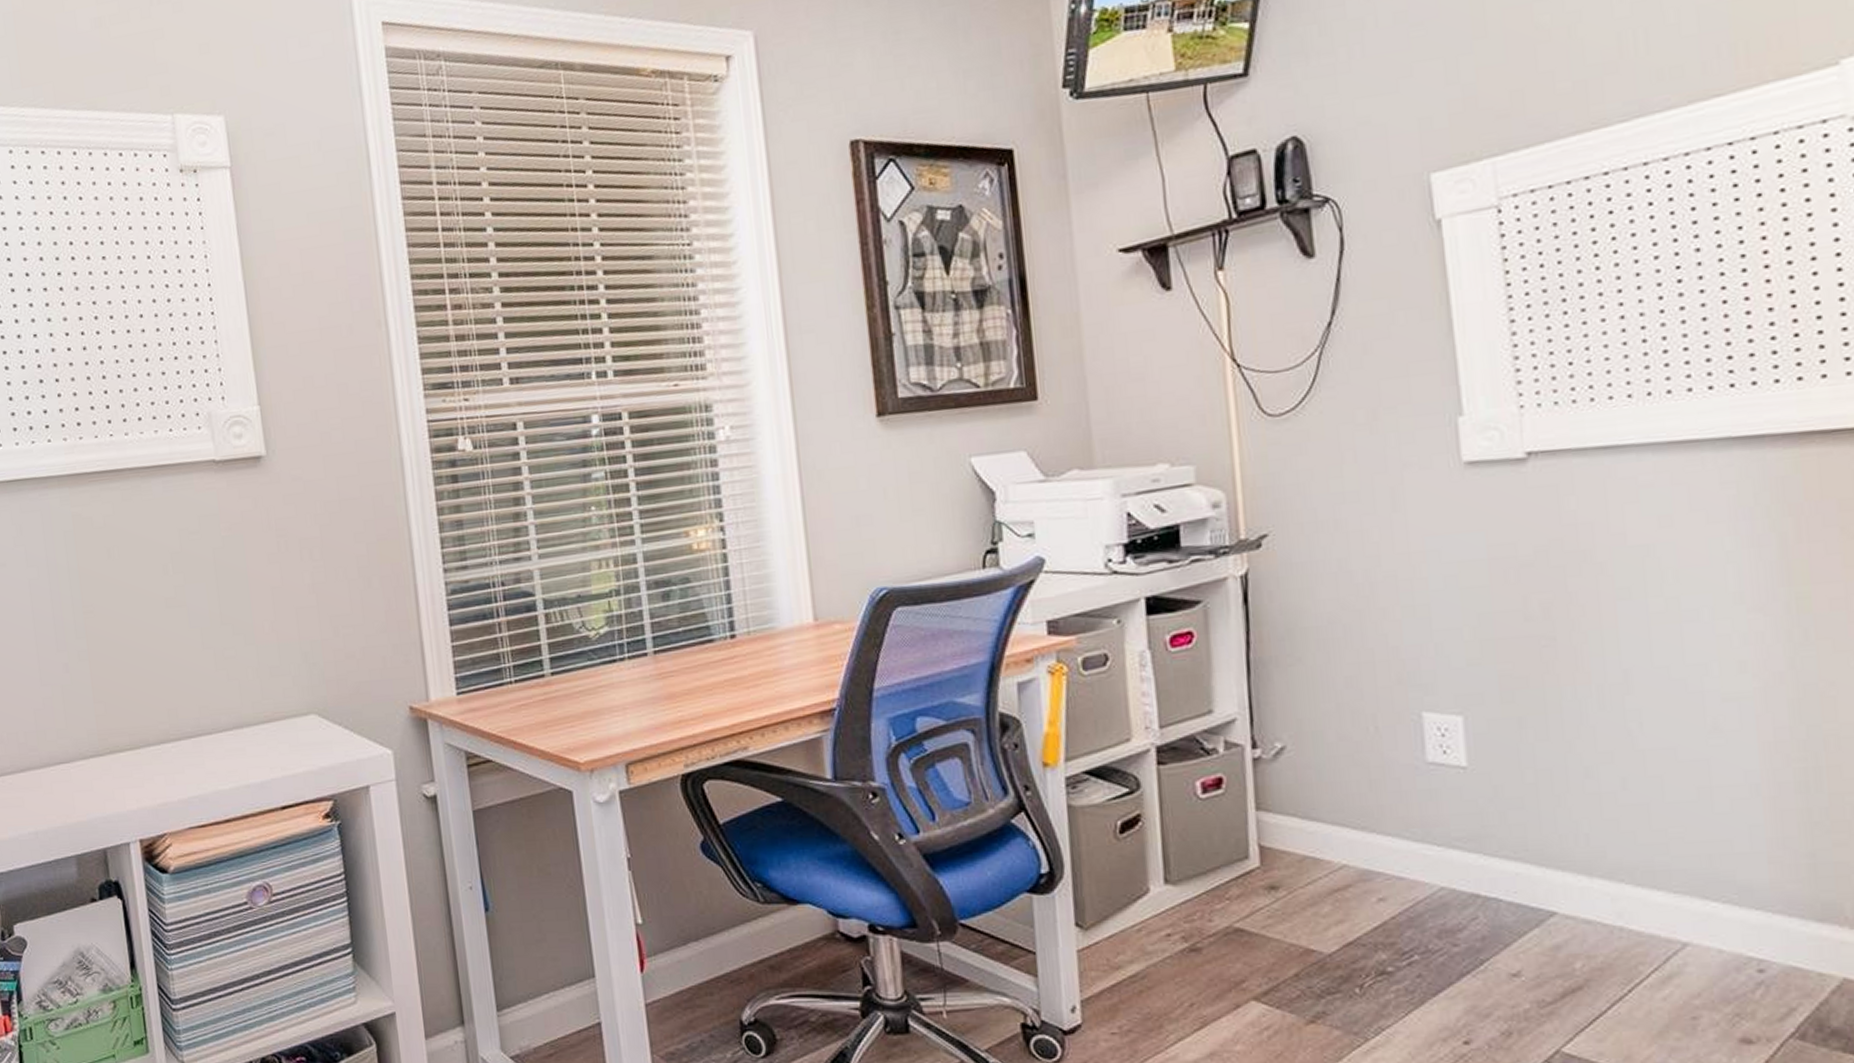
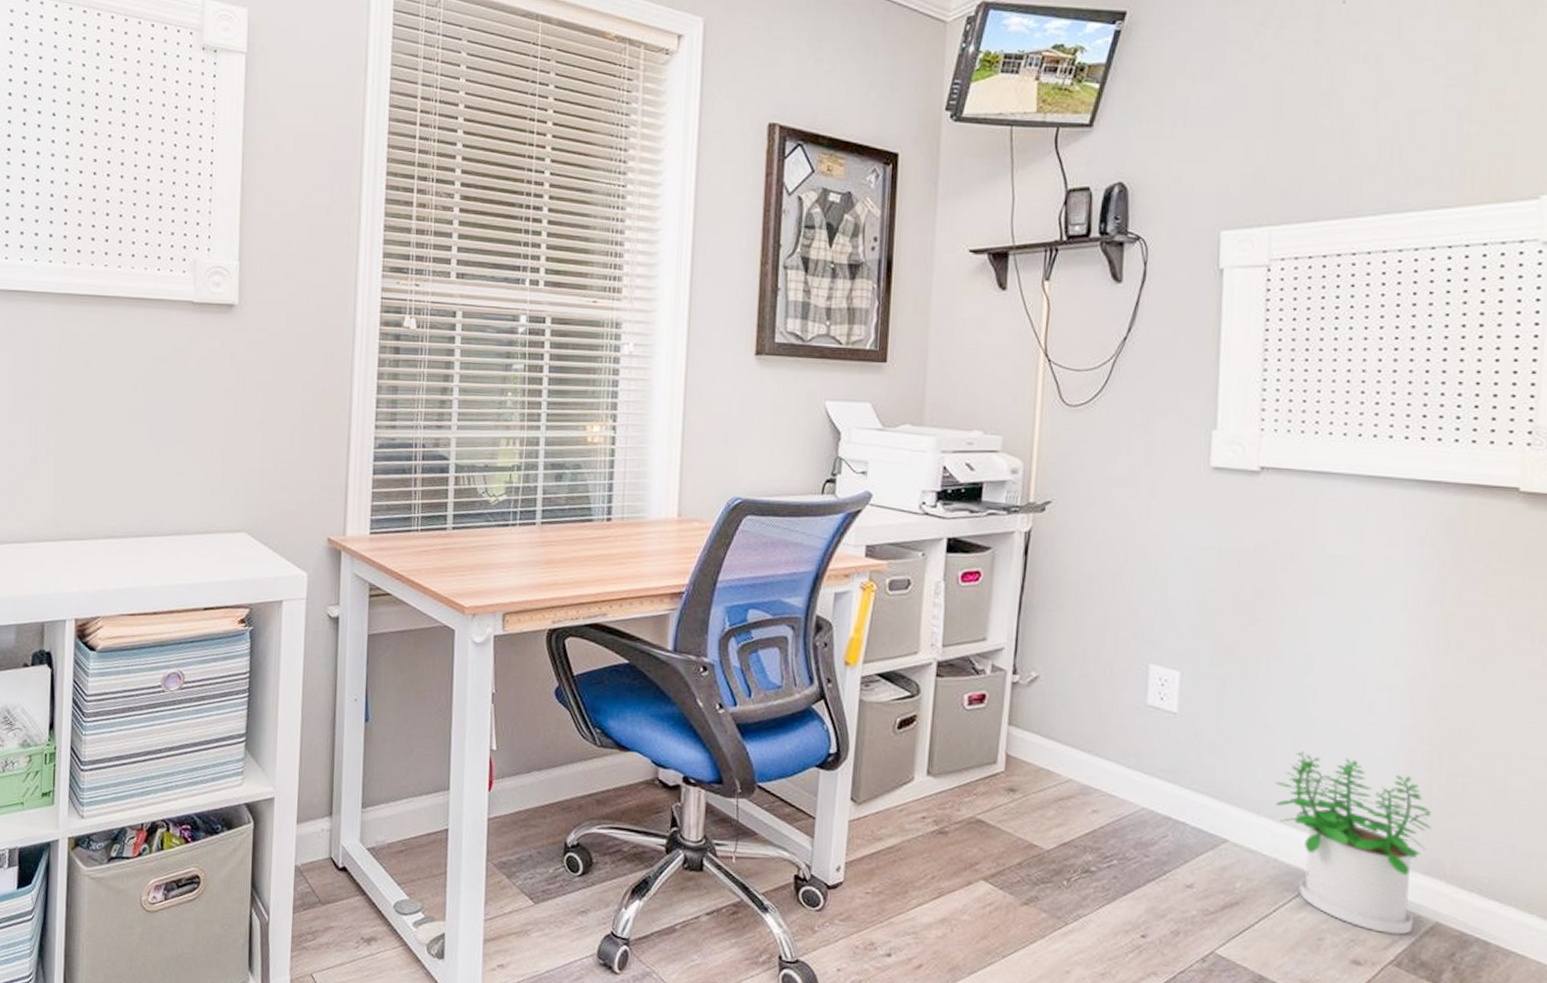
potted plant: none [1607,792,1819,1002] -> present [1276,751,1431,935]

